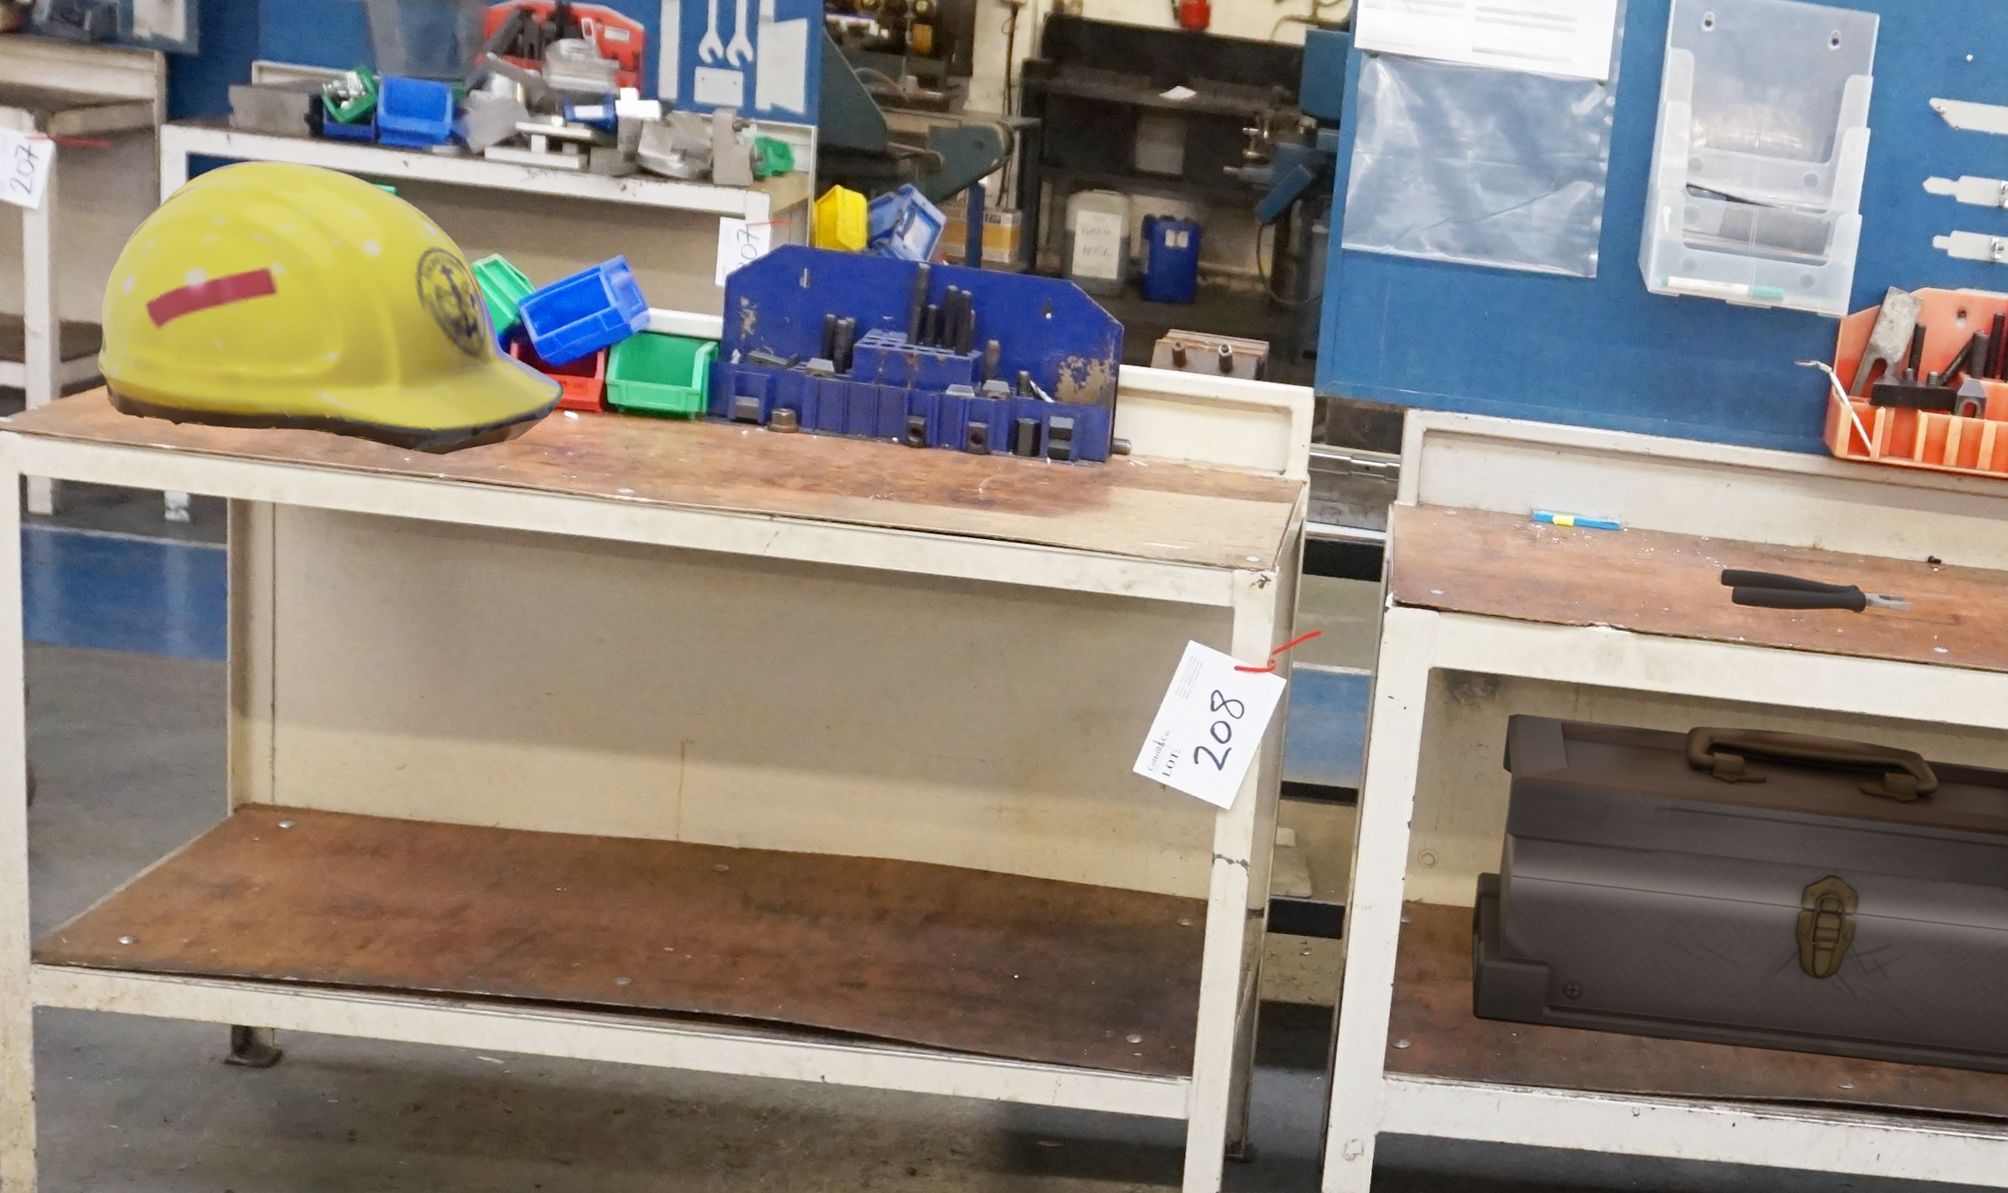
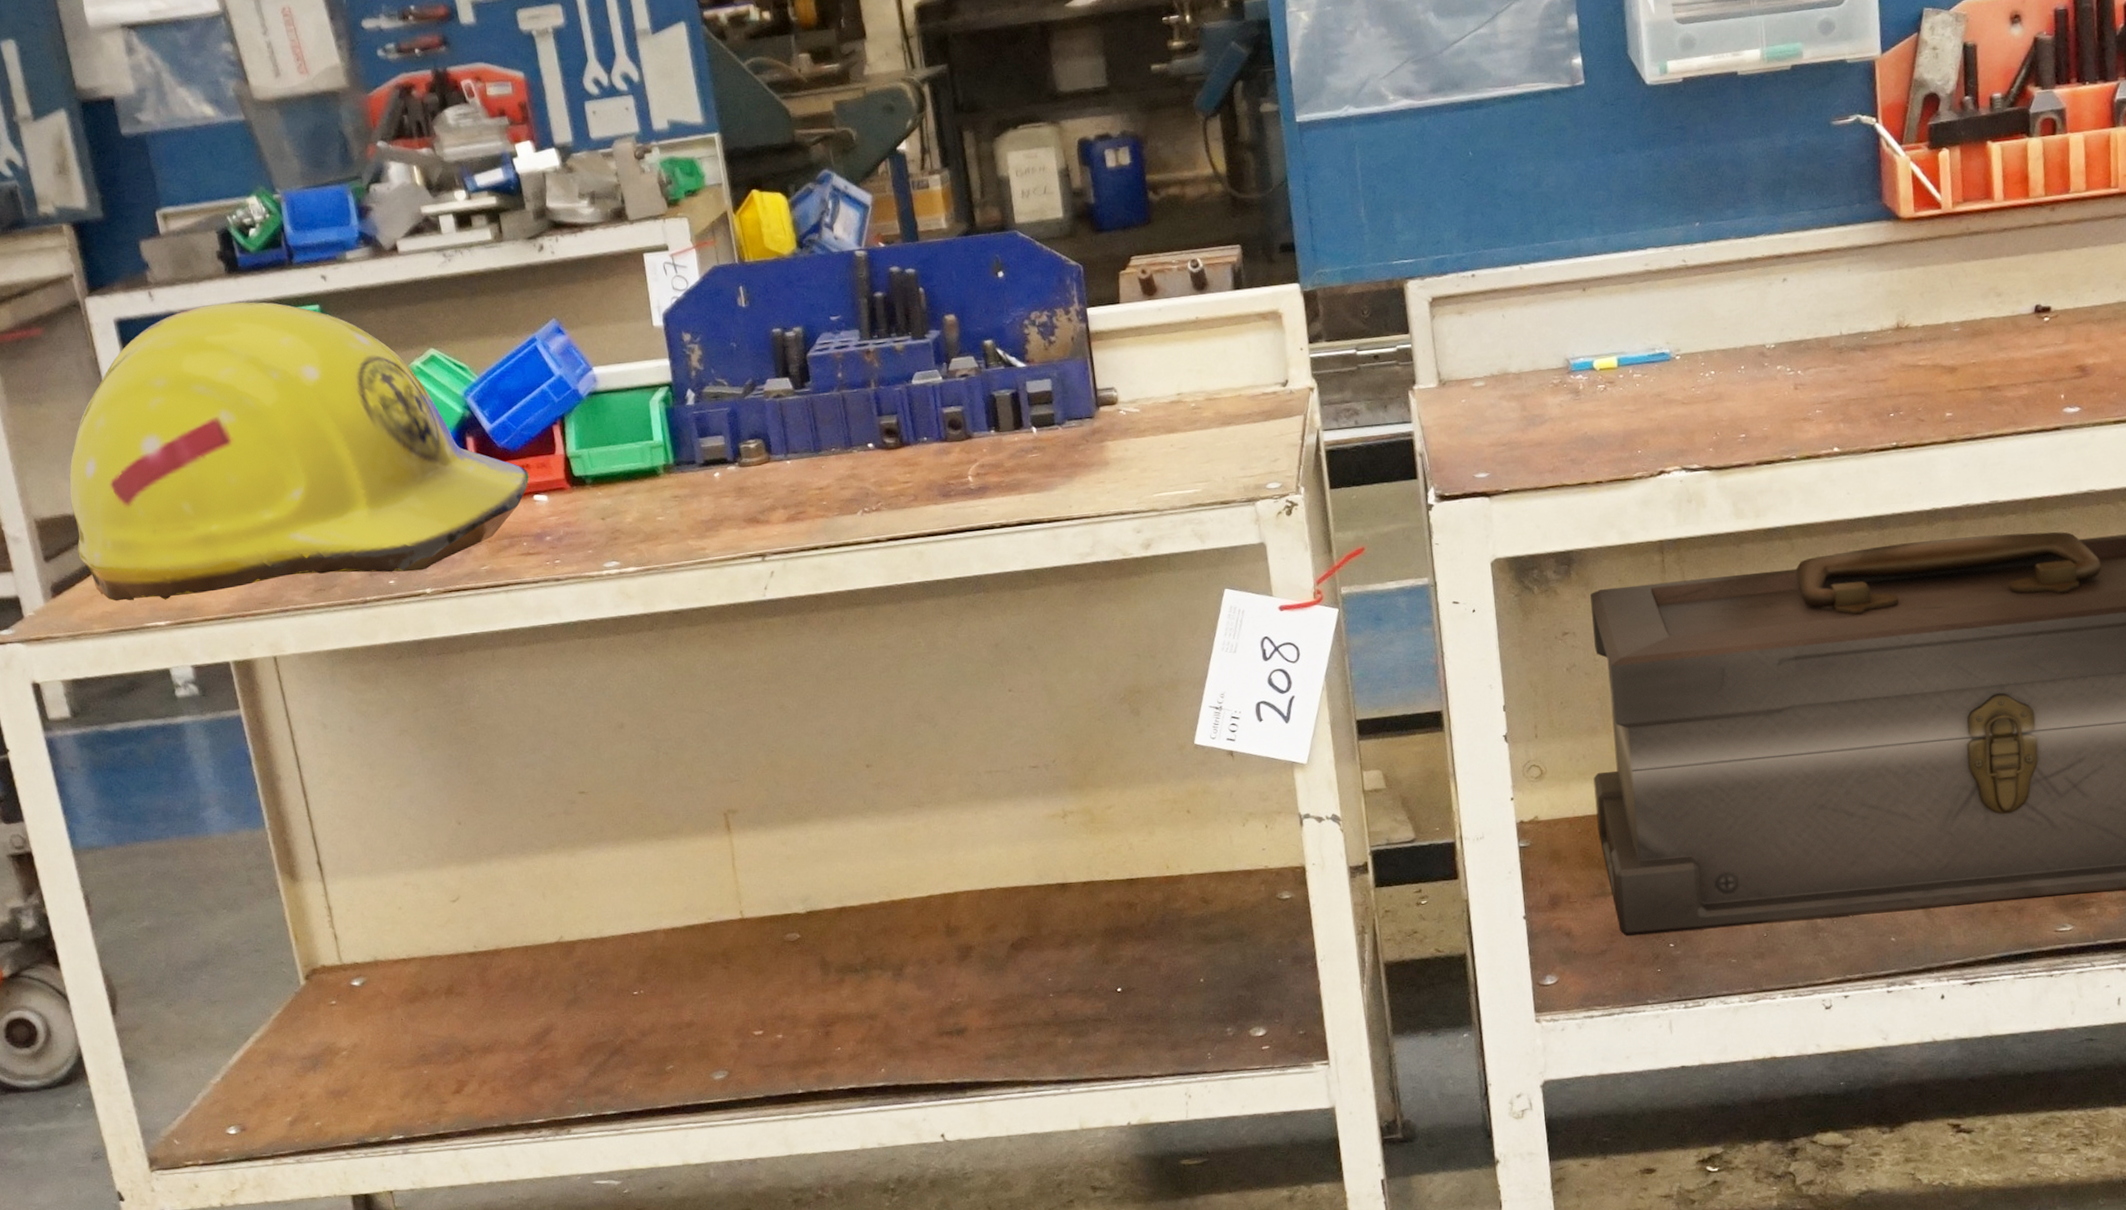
pliers: present [1720,568,1912,613] -> none [1796,357,2027,413]

